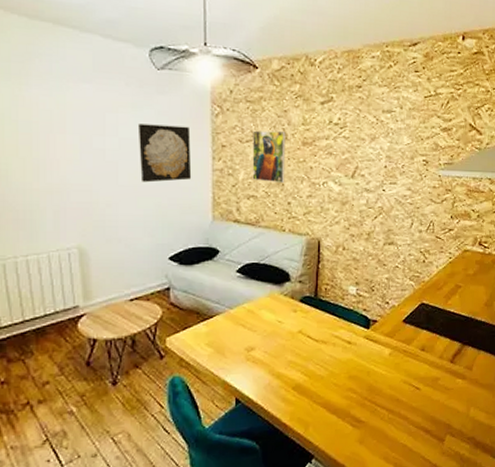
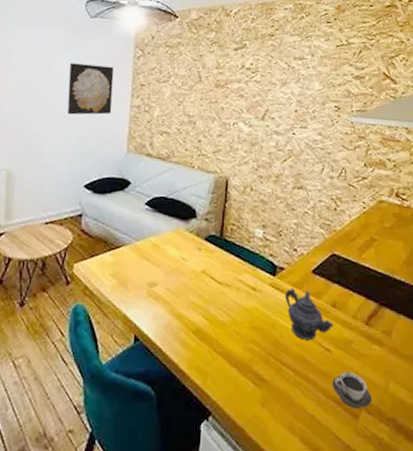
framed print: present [252,130,286,183] -> none [166,72,200,121]
teapot: none [379,337,423,383] -> present [285,288,334,341]
cup: none [421,404,456,434] -> present [332,371,373,409]

